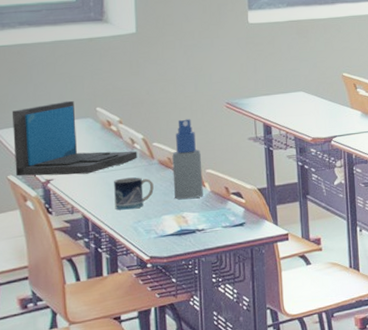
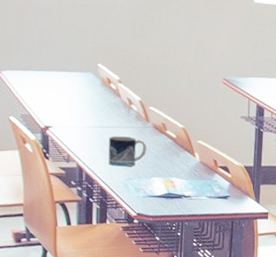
laptop: present [11,100,138,177] -> none [16,52,134,127]
spray bottle: present [172,119,203,200] -> none [165,88,195,166]

